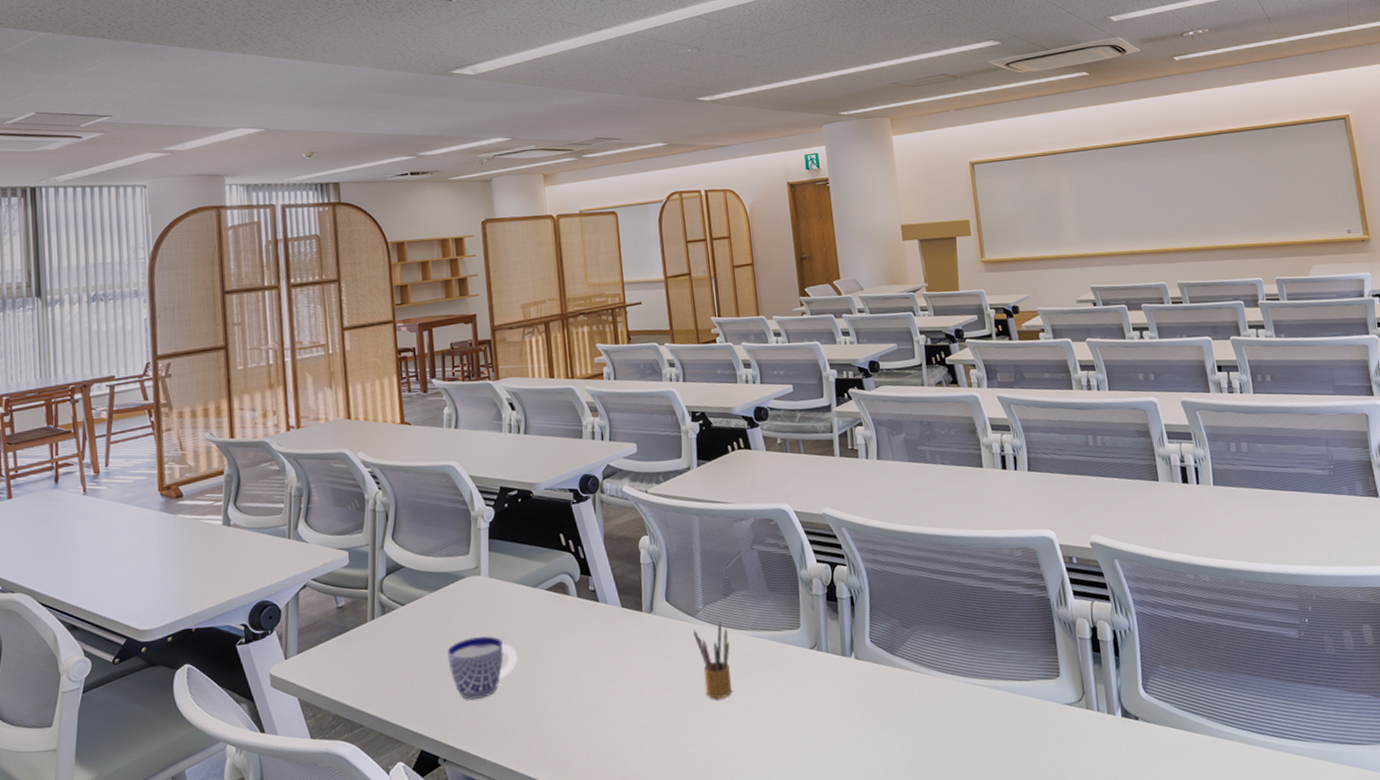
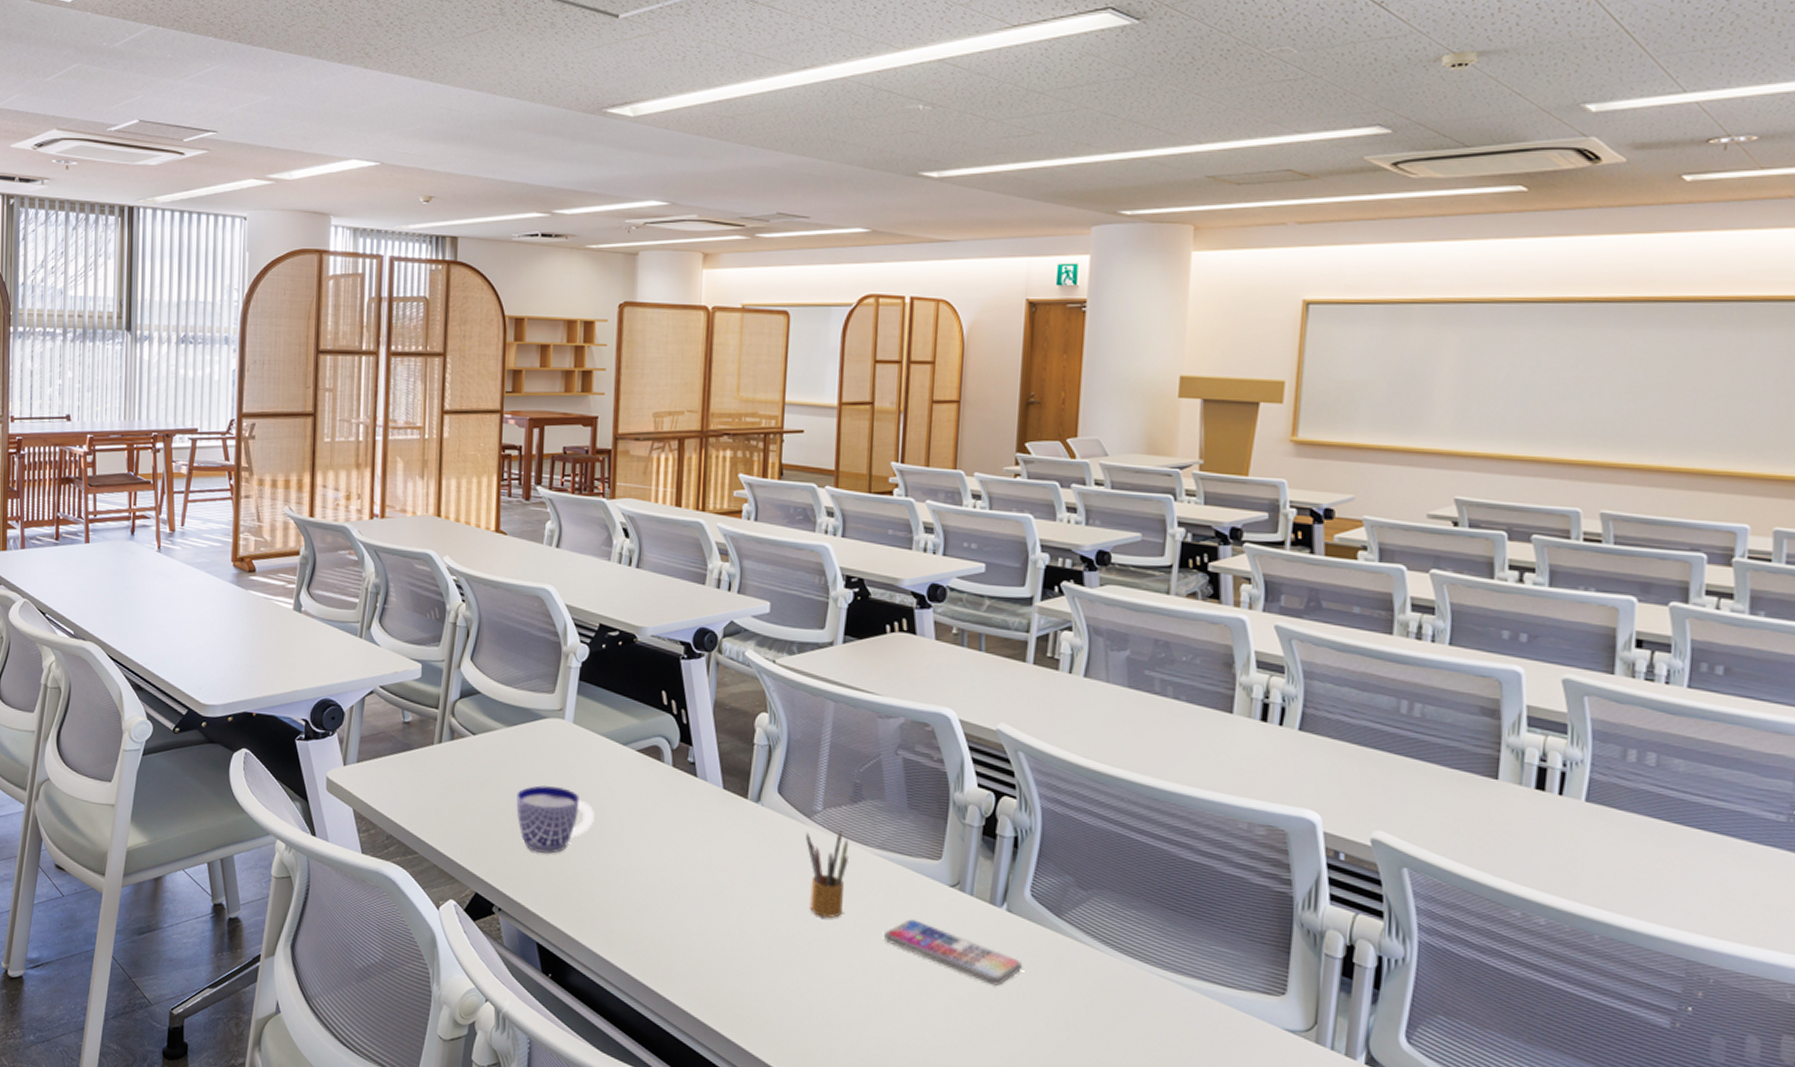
smartphone: none [766,683,875,723] -> present [883,919,1023,986]

